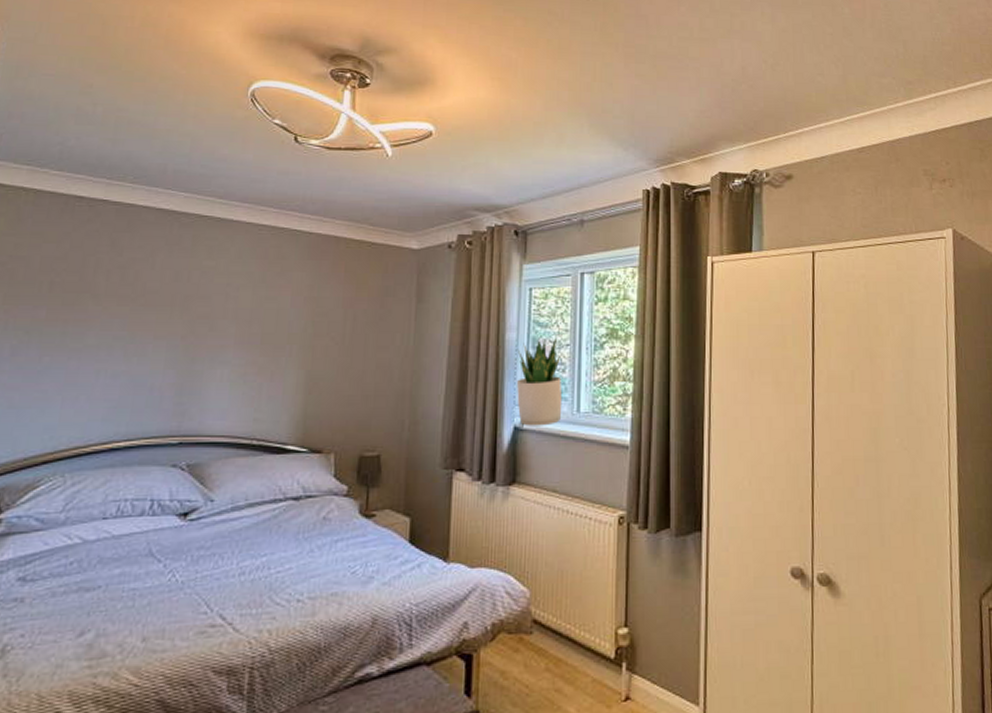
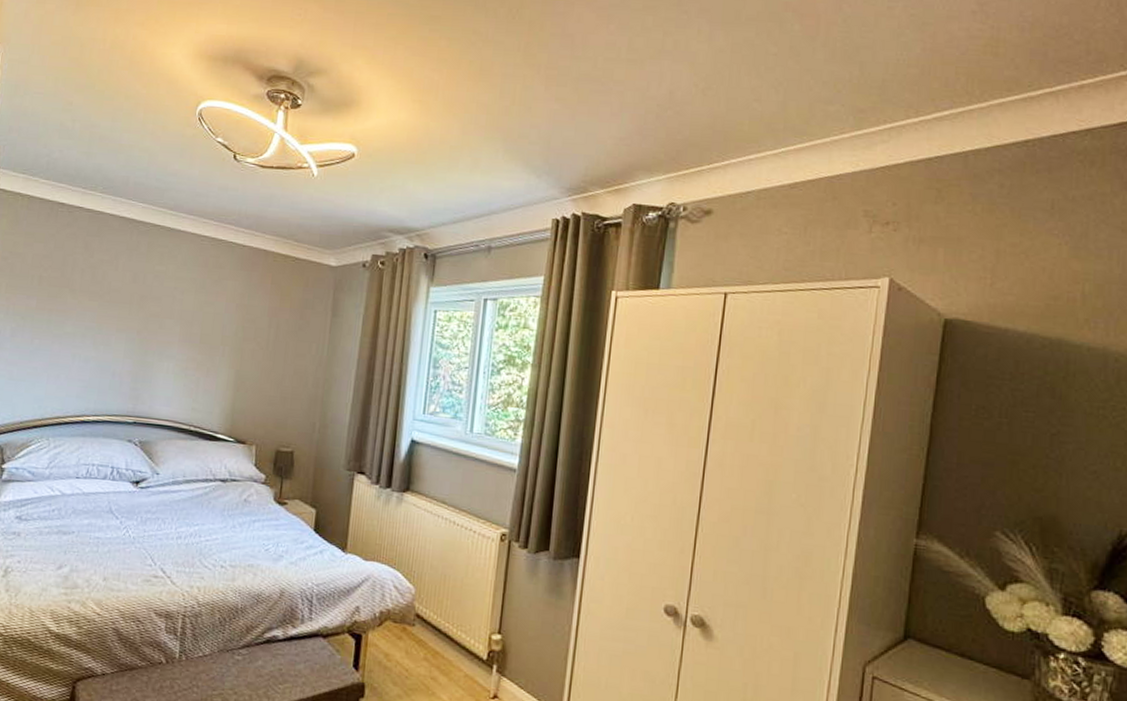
planter: present [517,336,563,426] -> none [415,358,460,442]

